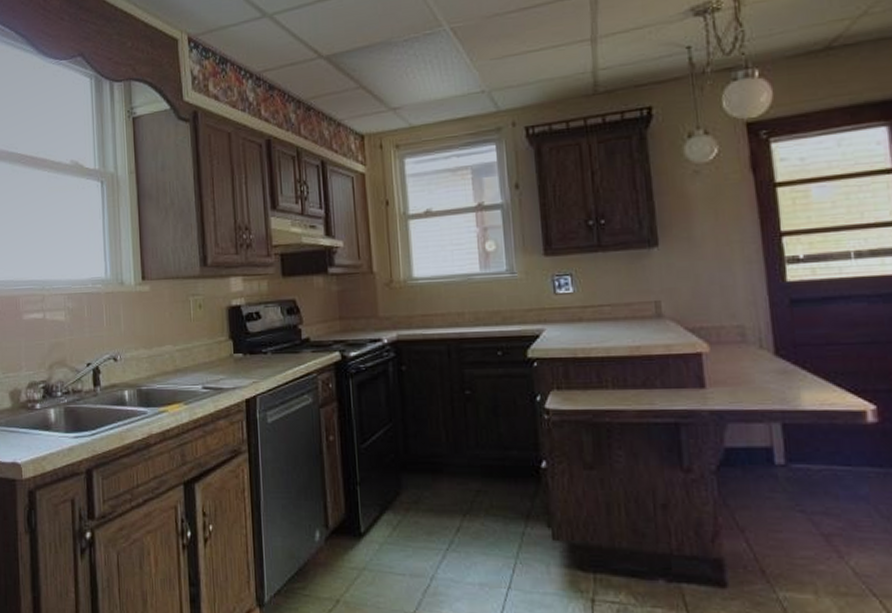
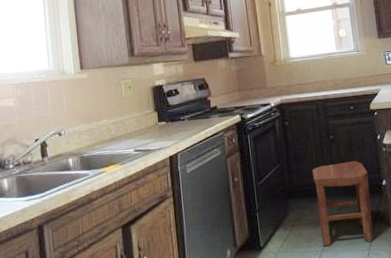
stool: none [437,429,524,547] -> present [312,161,373,246]

